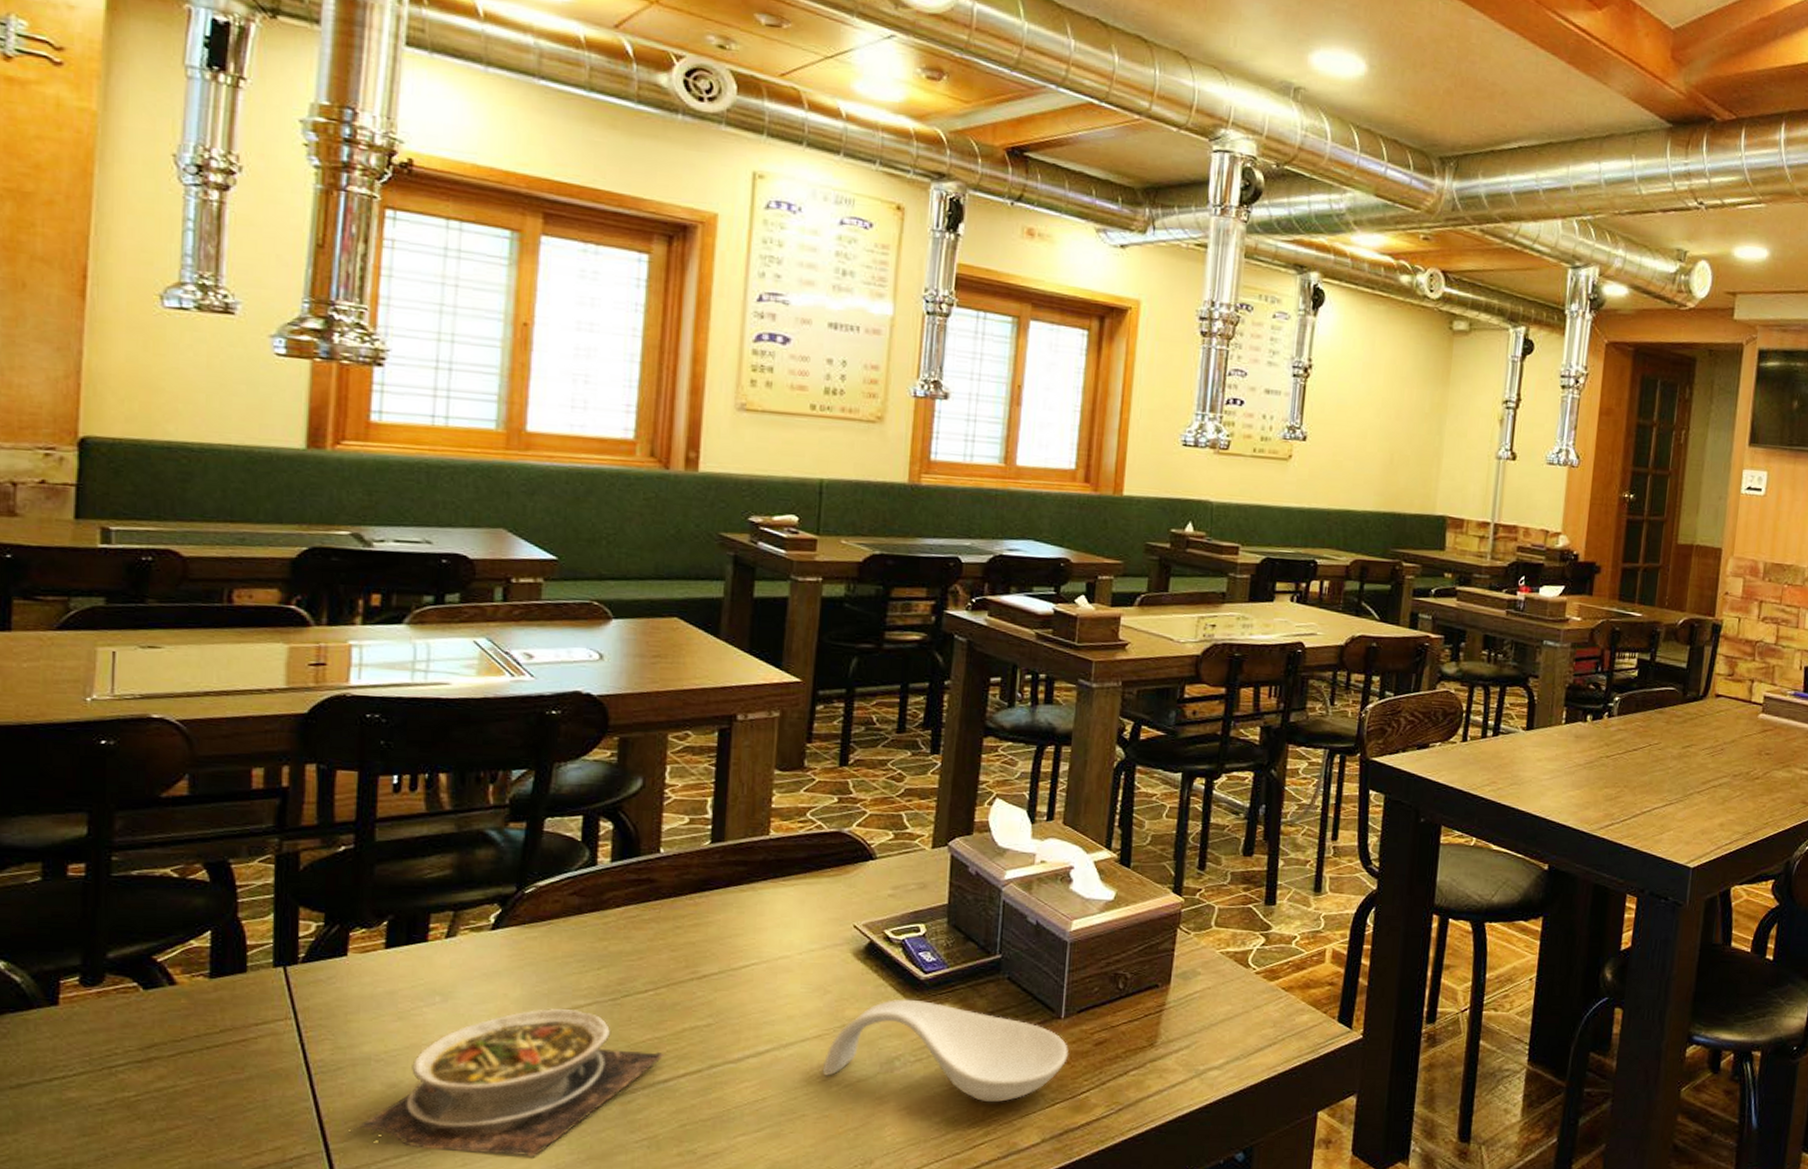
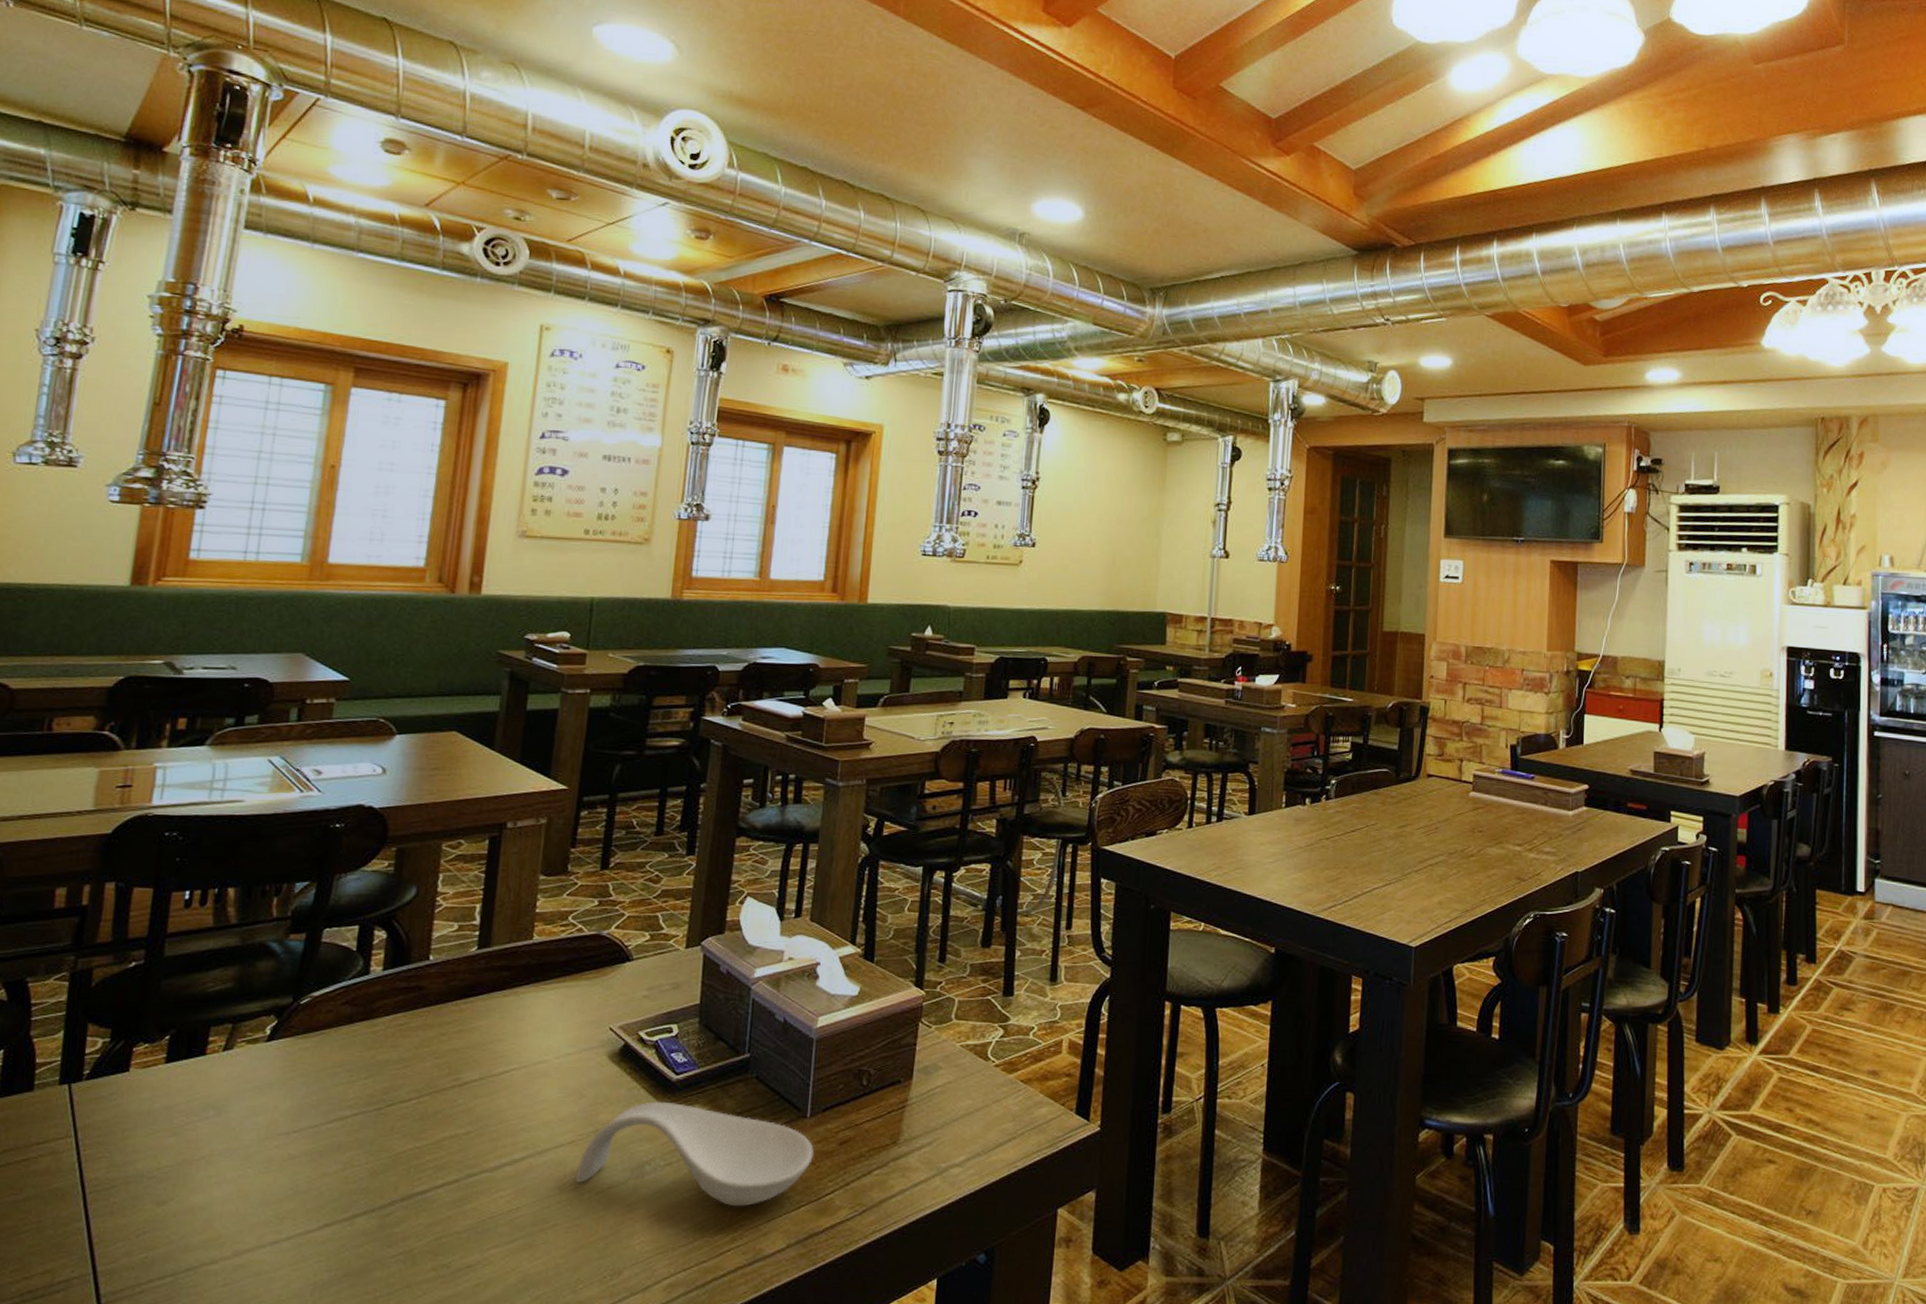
soup bowl: present [349,1008,665,1157] -> none [117,1119,424,1275]

